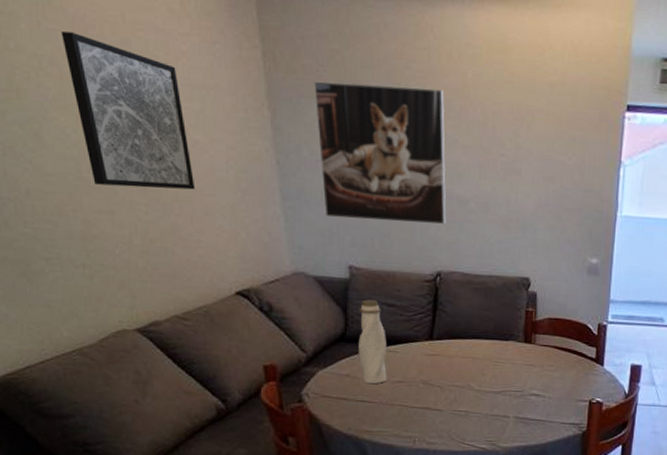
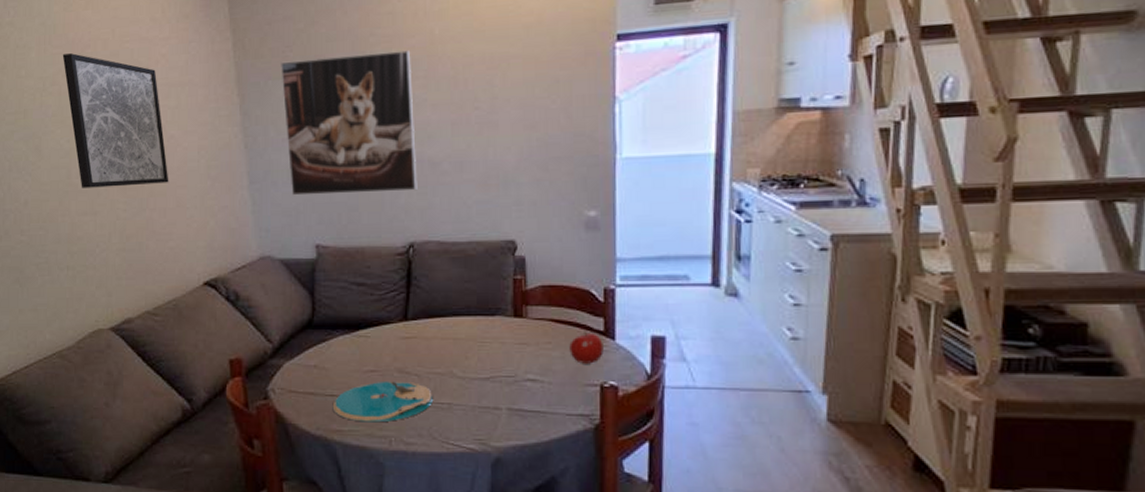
water bottle: present [358,299,387,384] -> none [326,280,358,376]
plate: none [363,390,452,425] -> present [332,381,432,423]
fruit: none [567,357,594,384] -> present [569,331,604,364]

